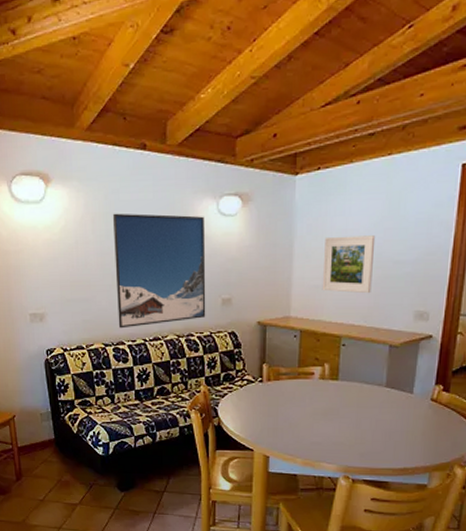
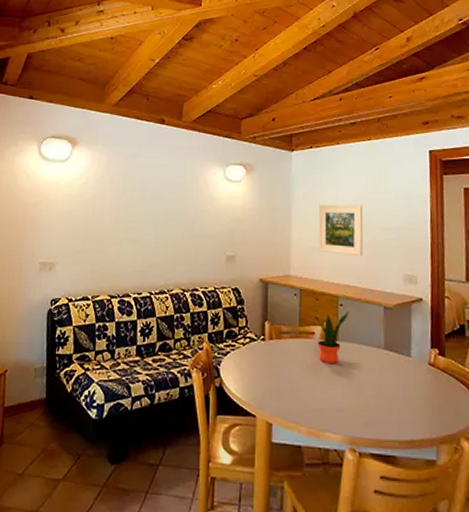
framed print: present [112,213,206,329] -> none [126,174,213,281]
potted plant: none [317,350,352,403] -> present [318,310,350,364]

